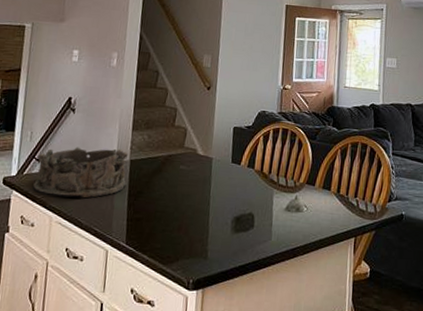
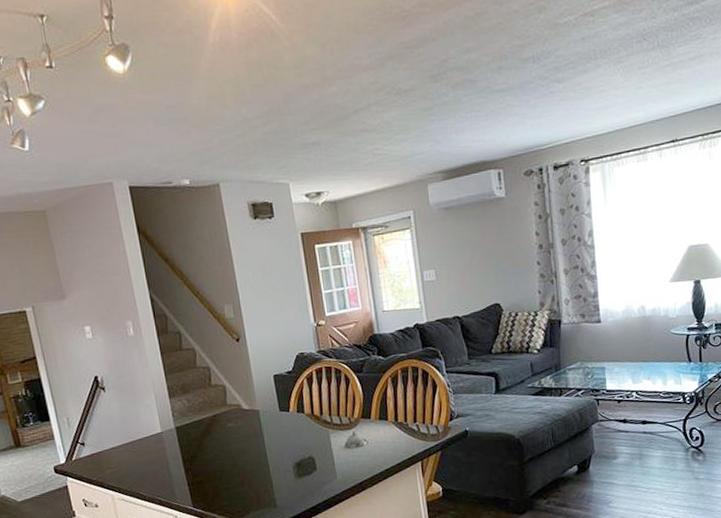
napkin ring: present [32,147,128,199] -> none [81,418,178,477]

